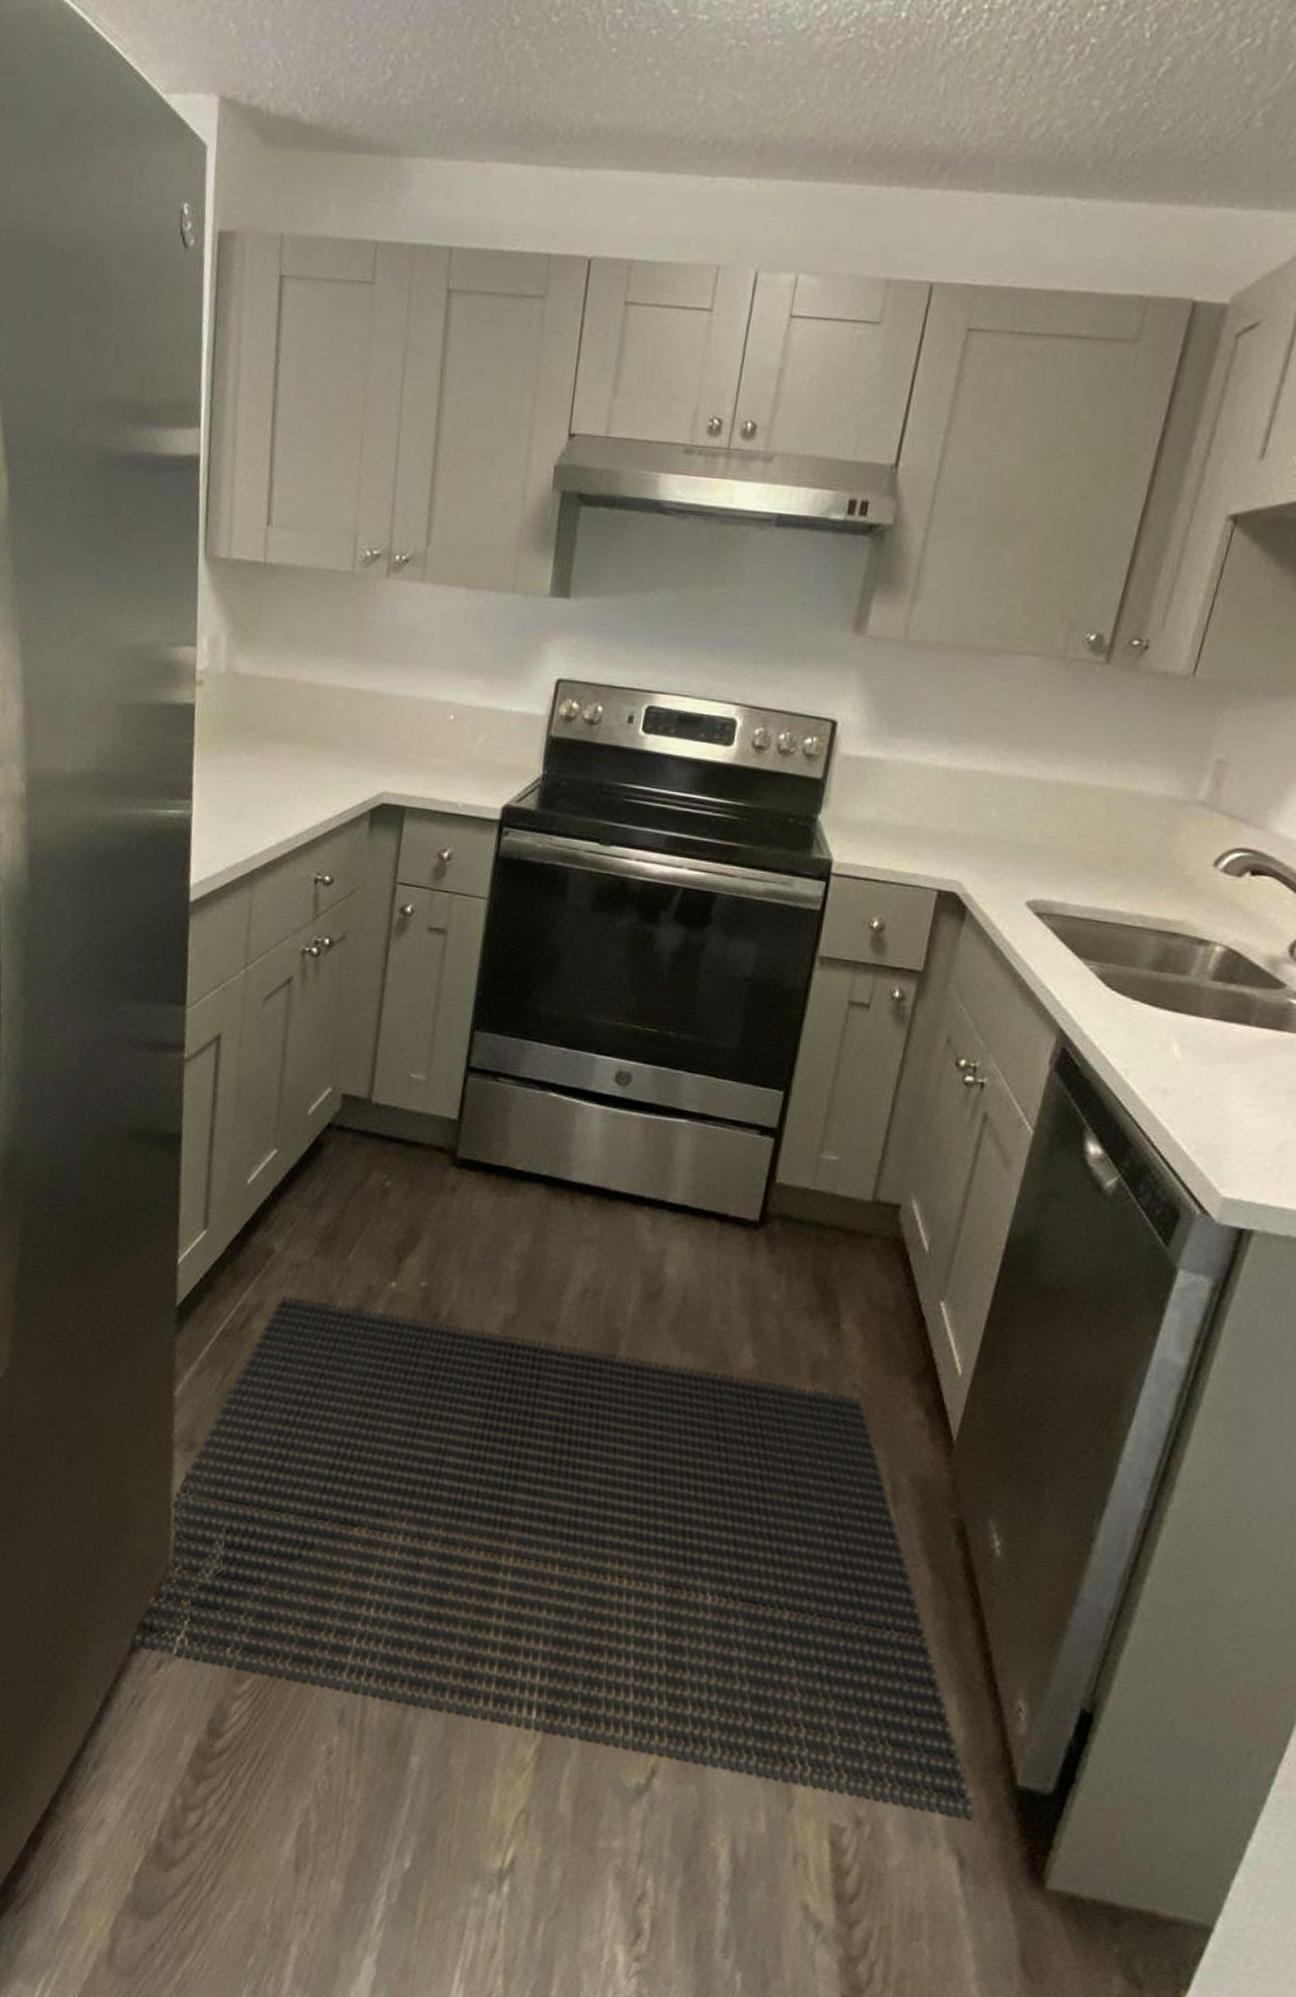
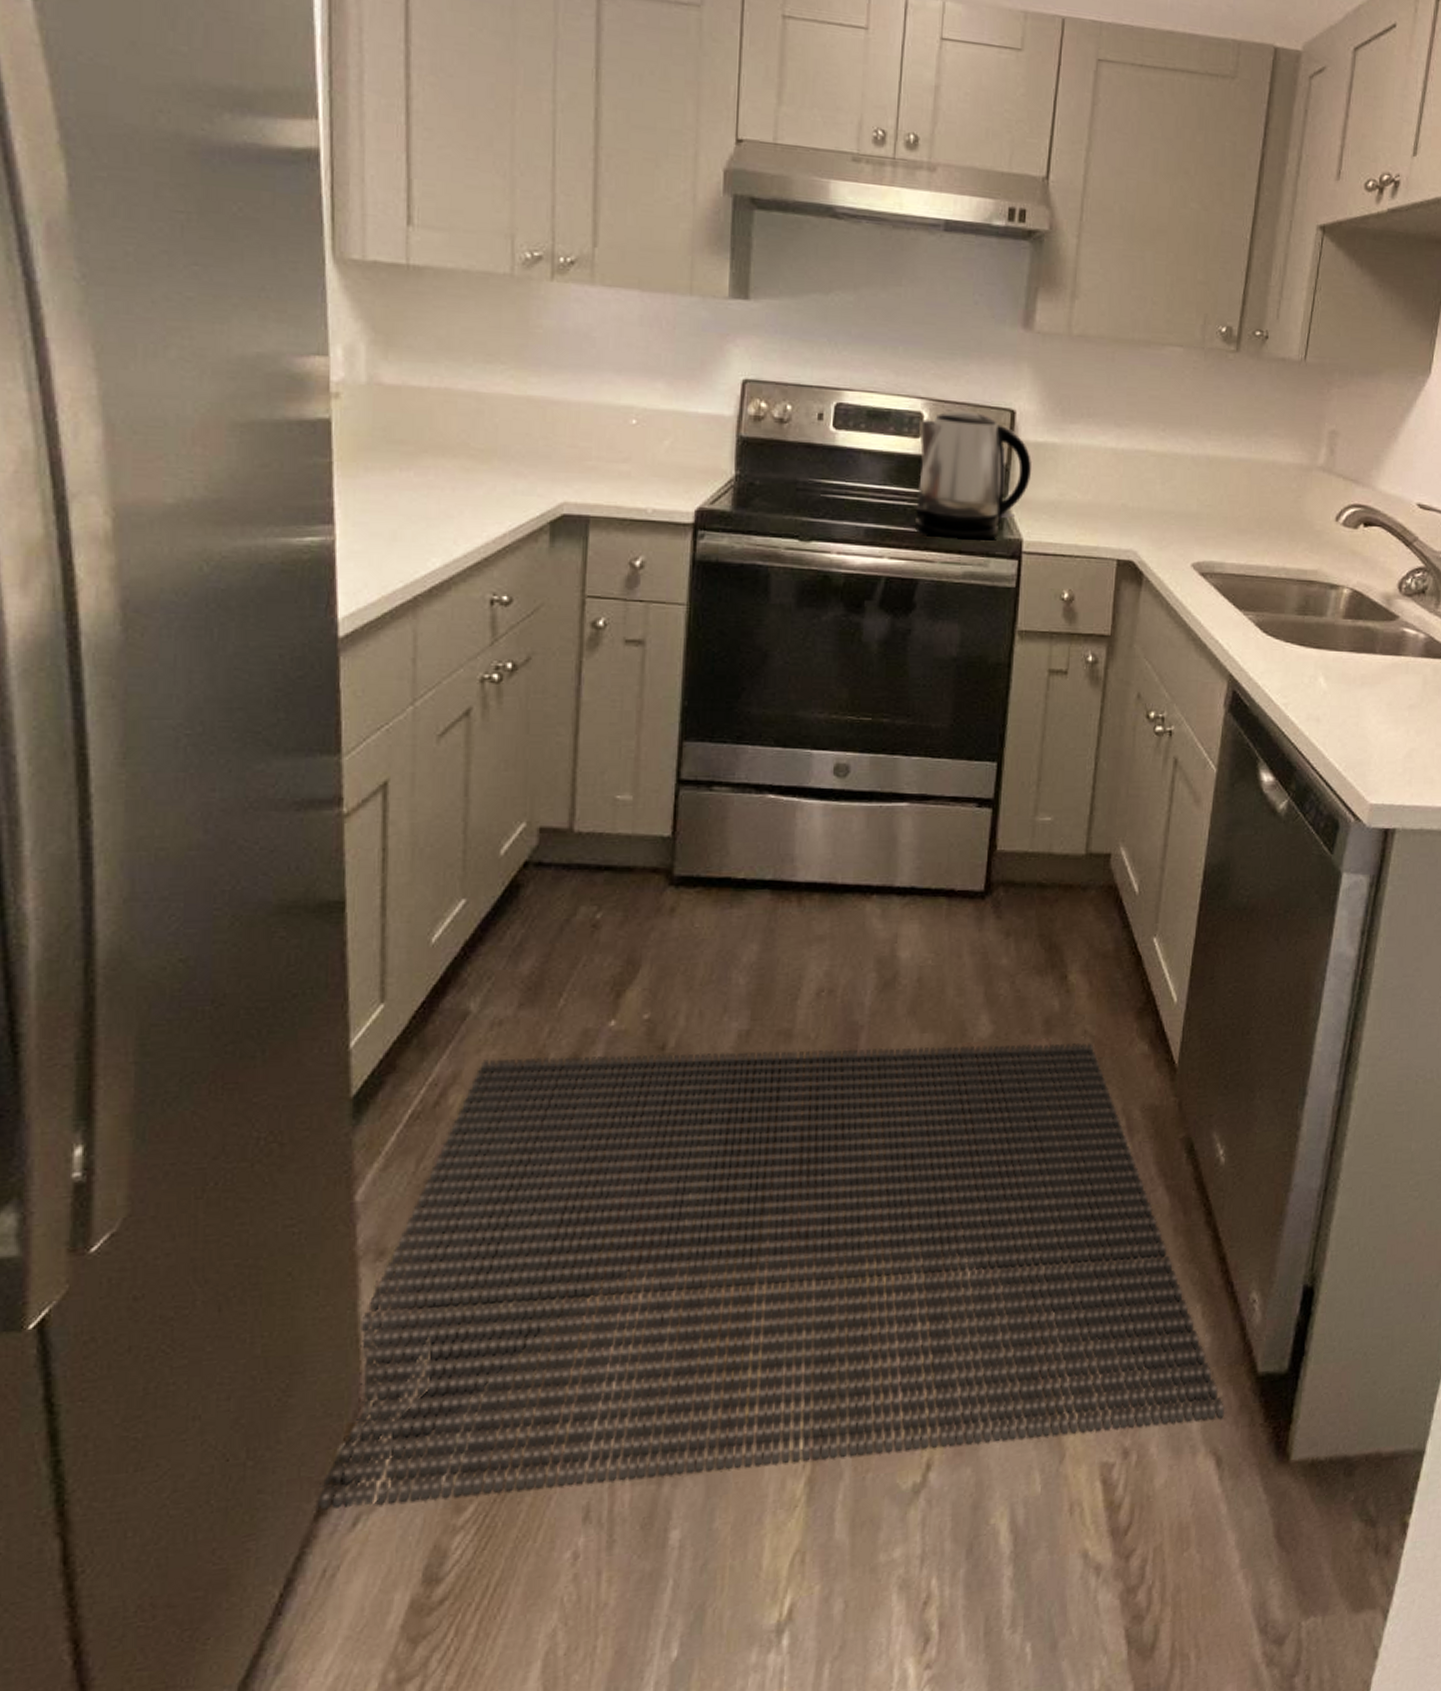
kettle: none [717,718,850,859] -> present [914,410,1032,541]

